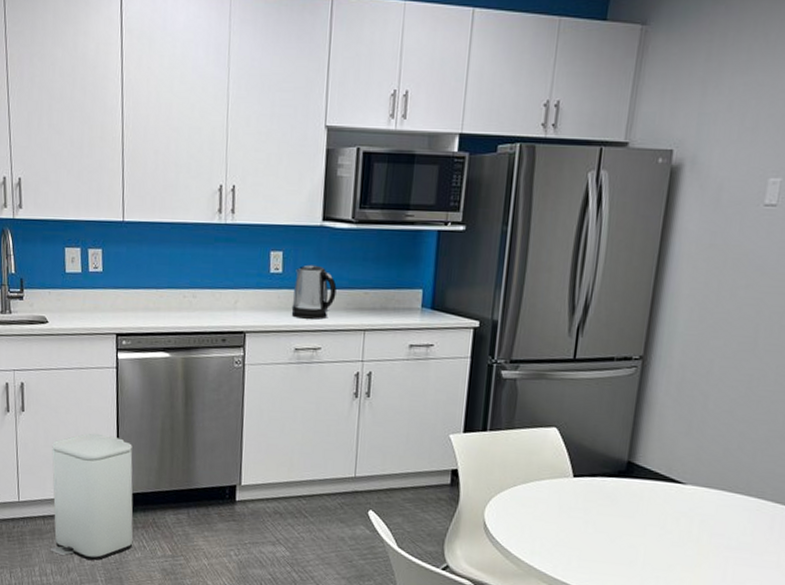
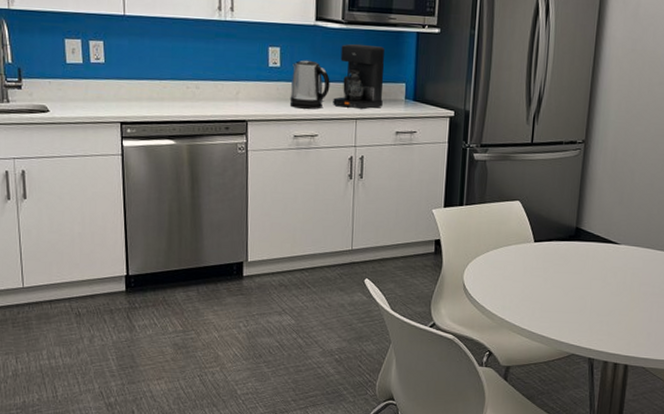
pedal bin: present [50,433,134,561] -> none [57,218,144,341]
coffee maker: none [339,245,399,320] -> present [333,43,385,110]

